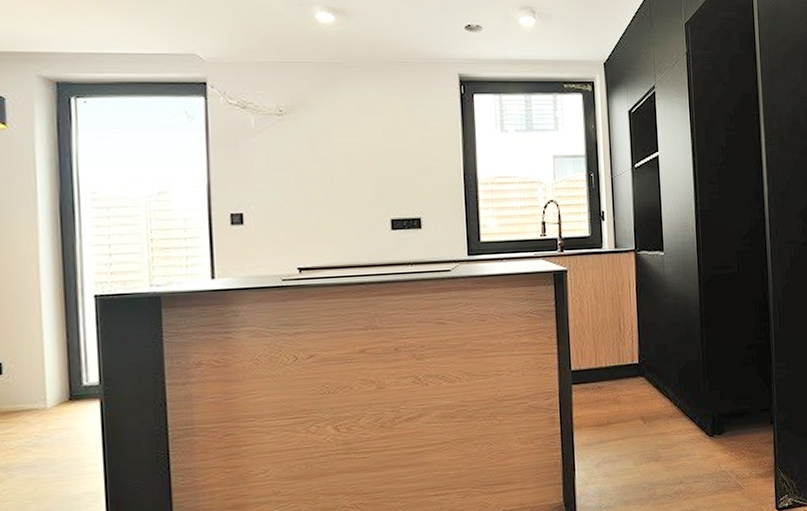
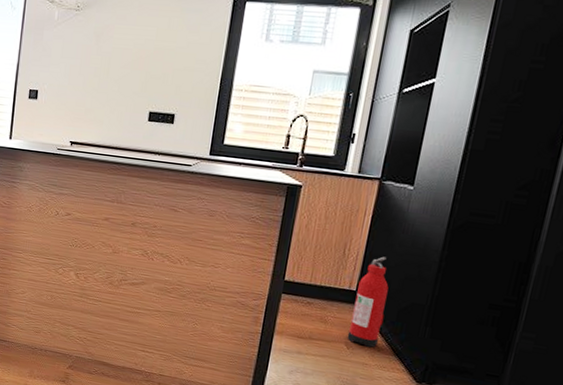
fire extinguisher: none [639,323,669,416] -> present [347,256,389,348]

